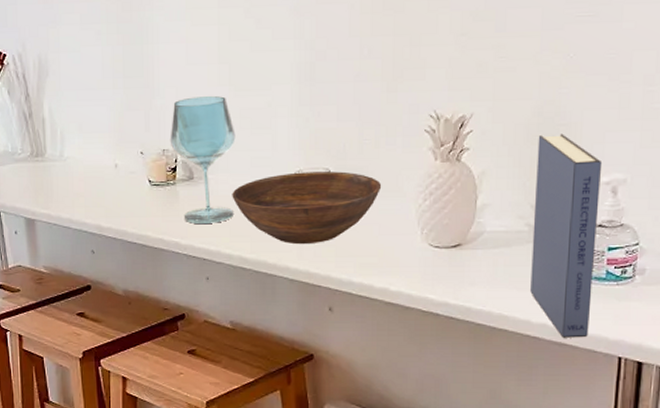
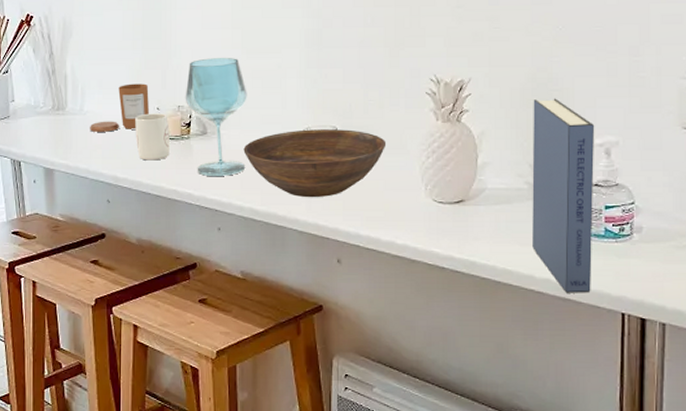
candle: none [71,126,133,179] -> present [90,83,150,132]
mug: none [118,158,155,209] -> present [135,113,170,161]

